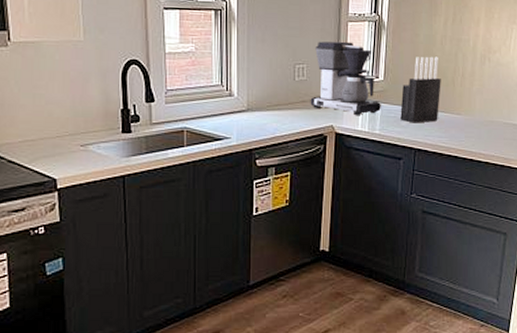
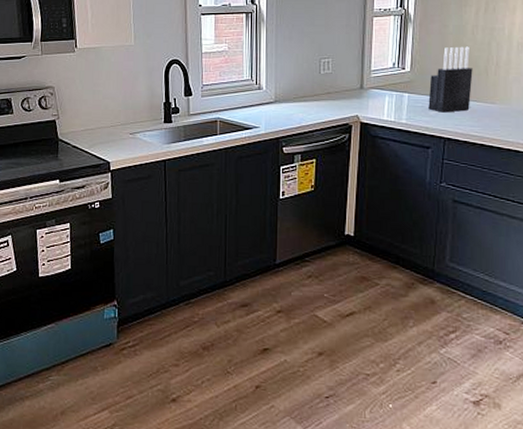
coffee maker: present [310,41,381,115] -> none [335,35,408,105]

